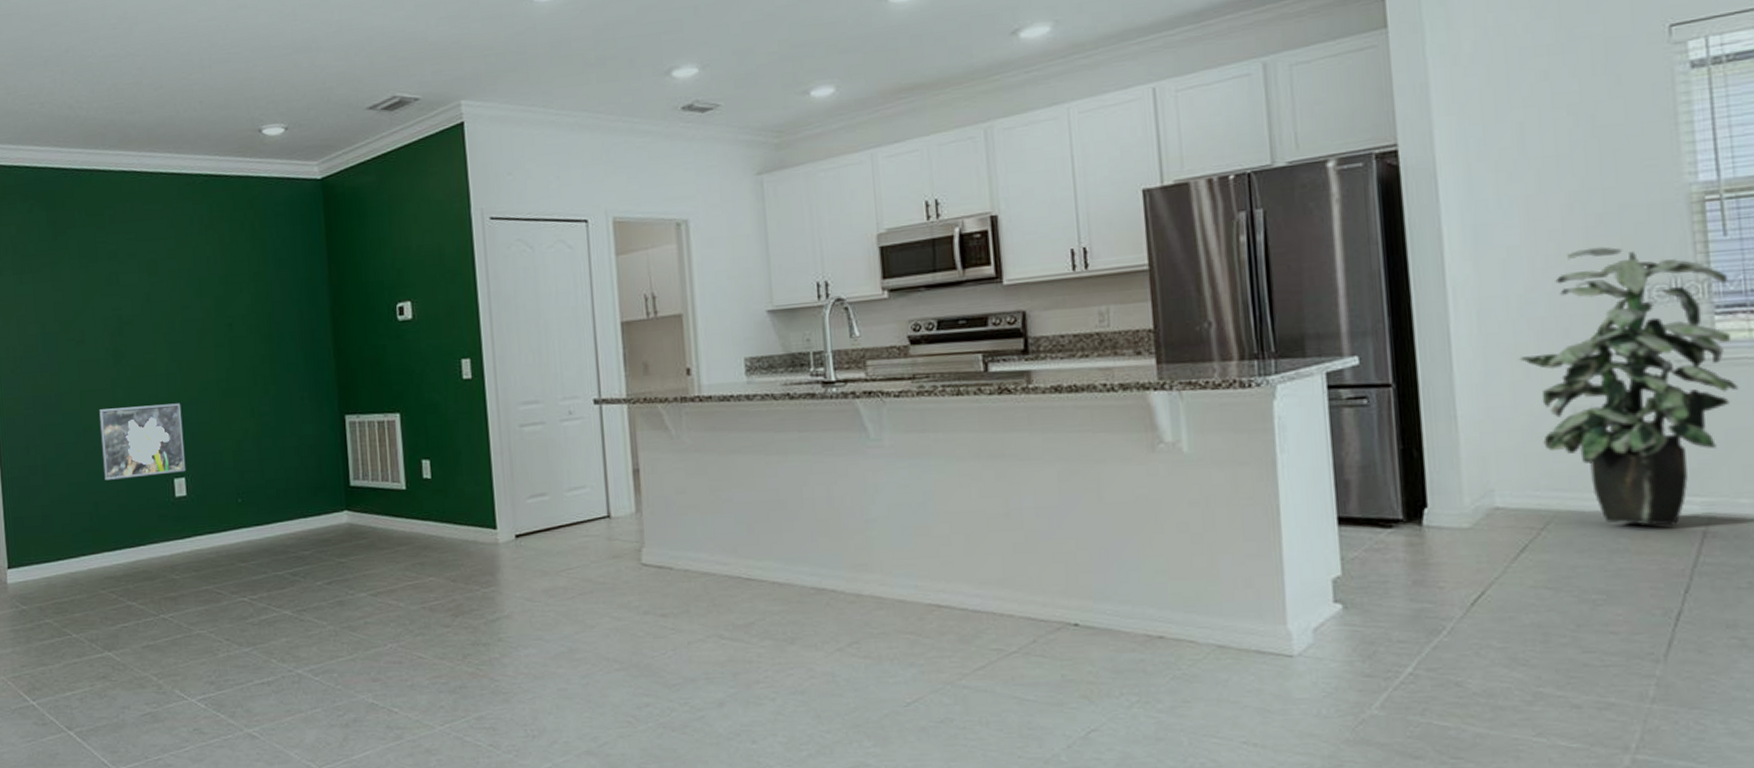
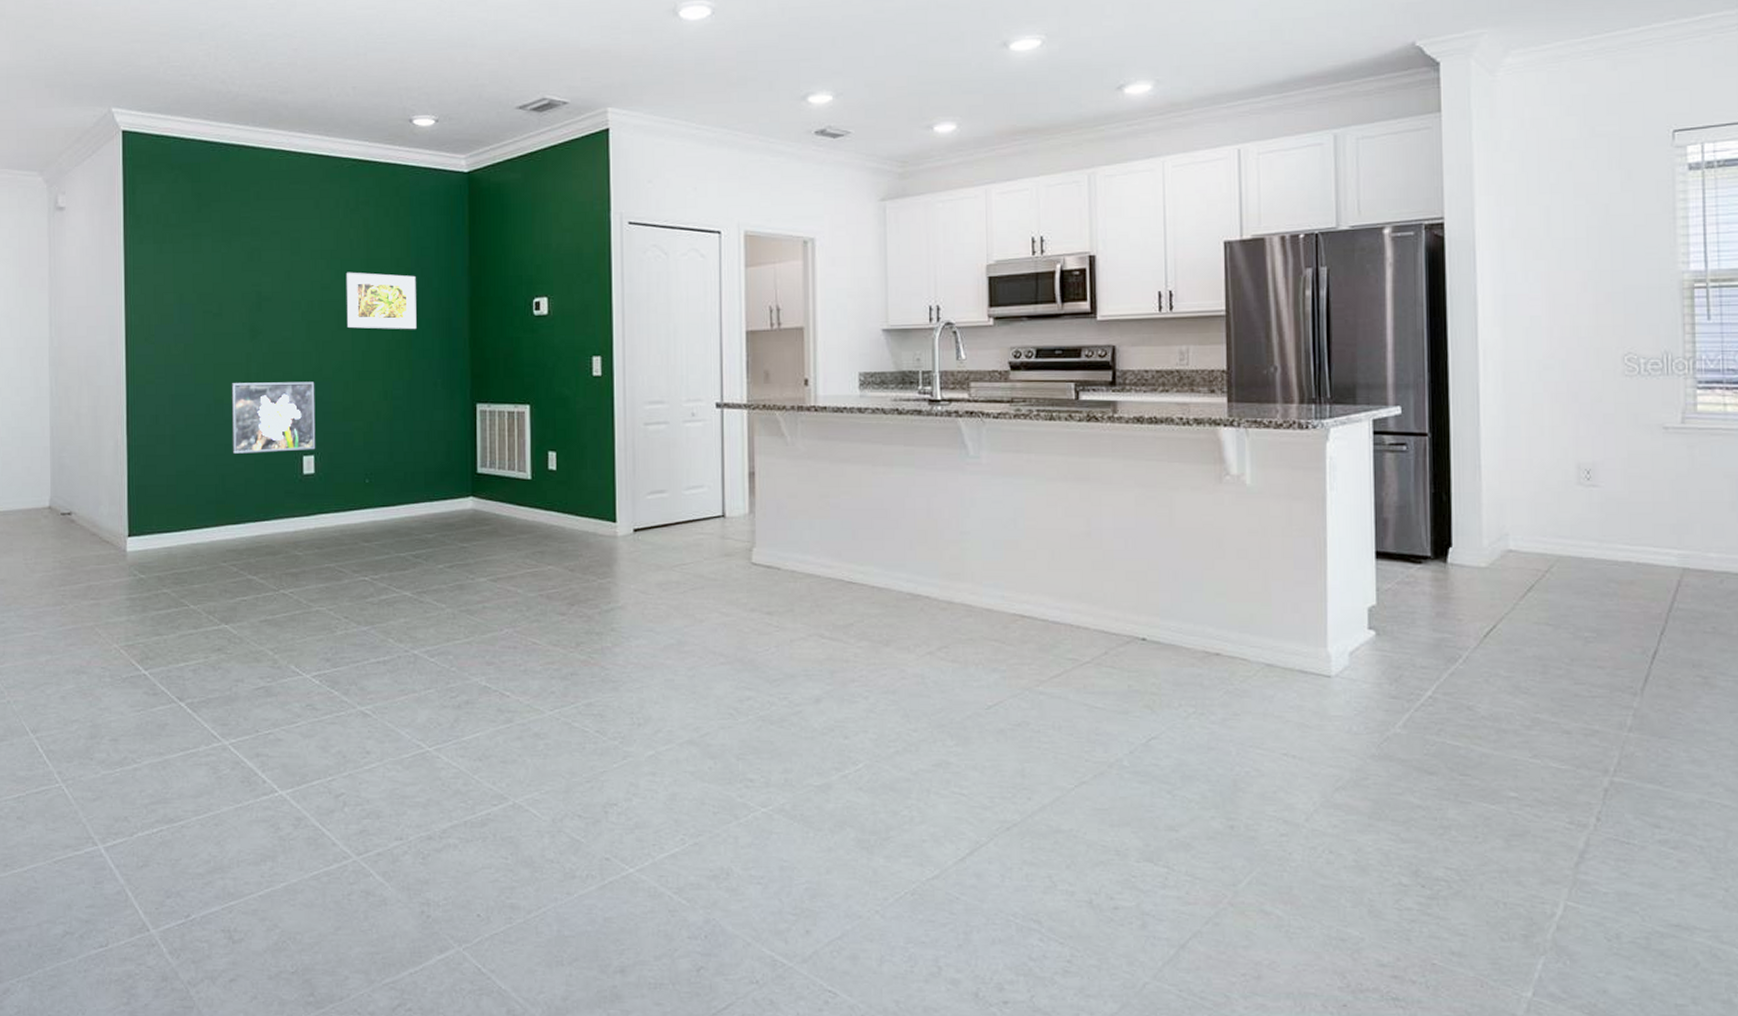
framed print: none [206,288,280,347] -> present [347,272,417,329]
indoor plant: present [1519,246,1739,526] -> none [1535,322,1714,574]

